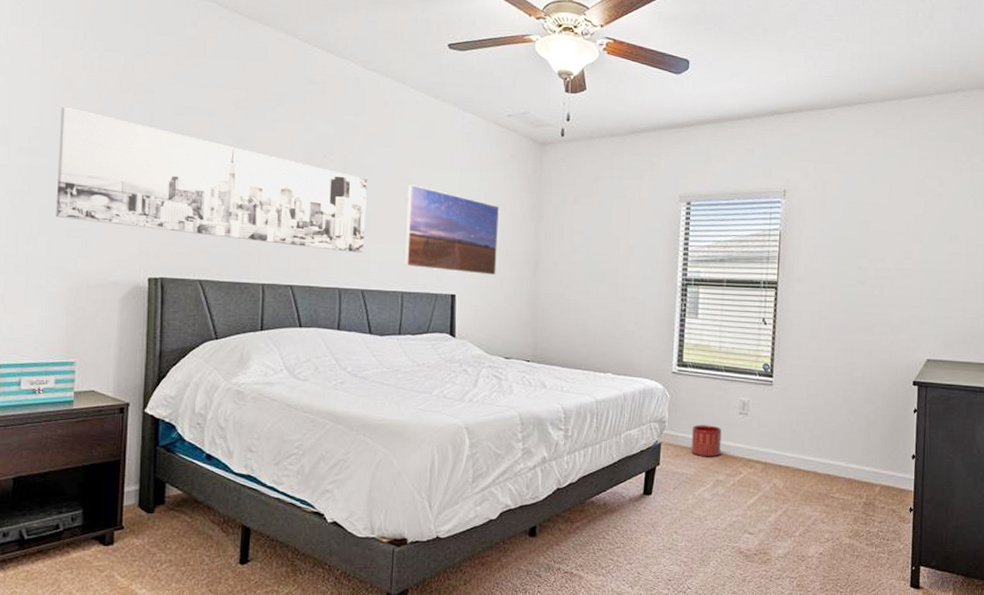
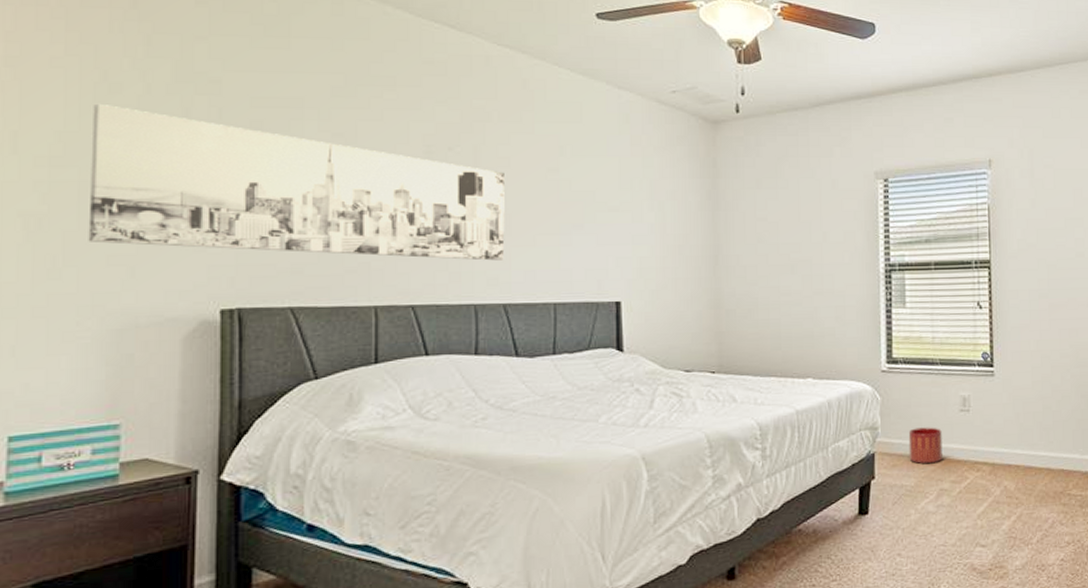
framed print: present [403,184,500,276] -> none [554,176,669,277]

